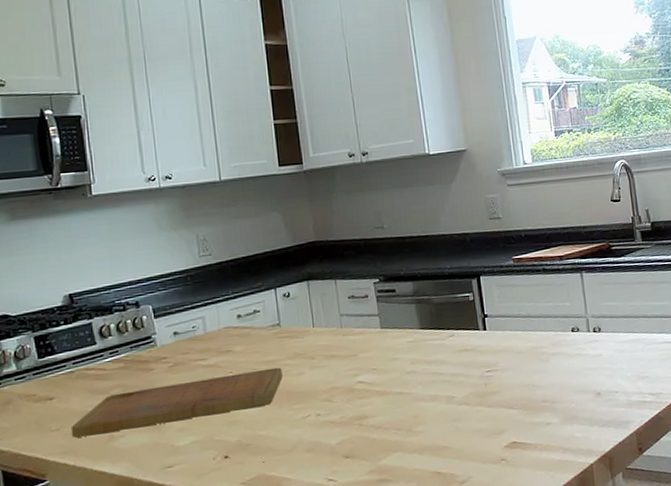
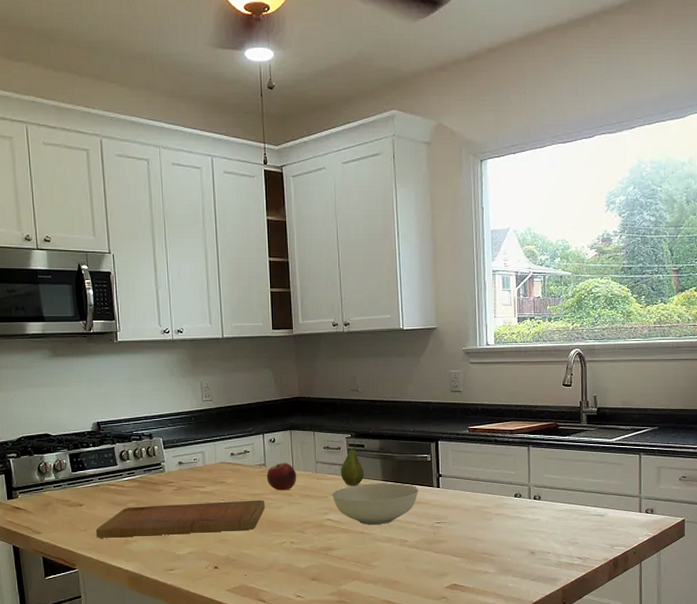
fruit: none [282,319,319,354] -> present [266,463,297,491]
bowl: none [361,330,463,383] -> present [331,483,418,525]
fruit: none [369,289,399,340] -> present [340,444,365,486]

